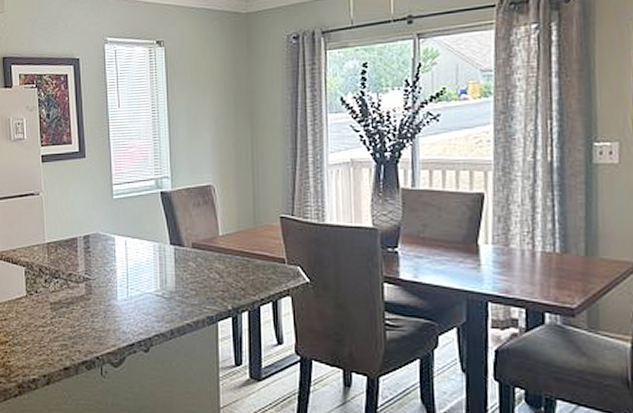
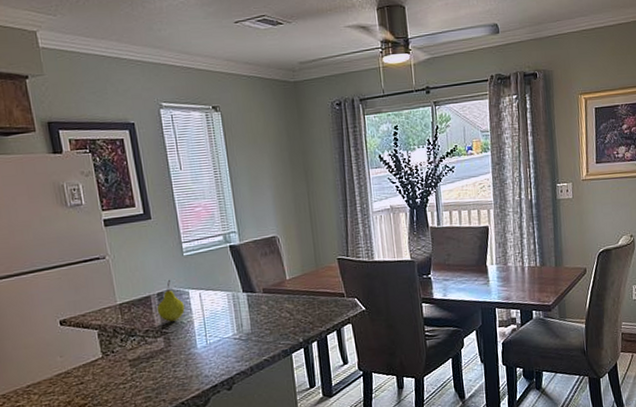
fruit: none [82,222,109,267] -> present [157,279,185,322]

